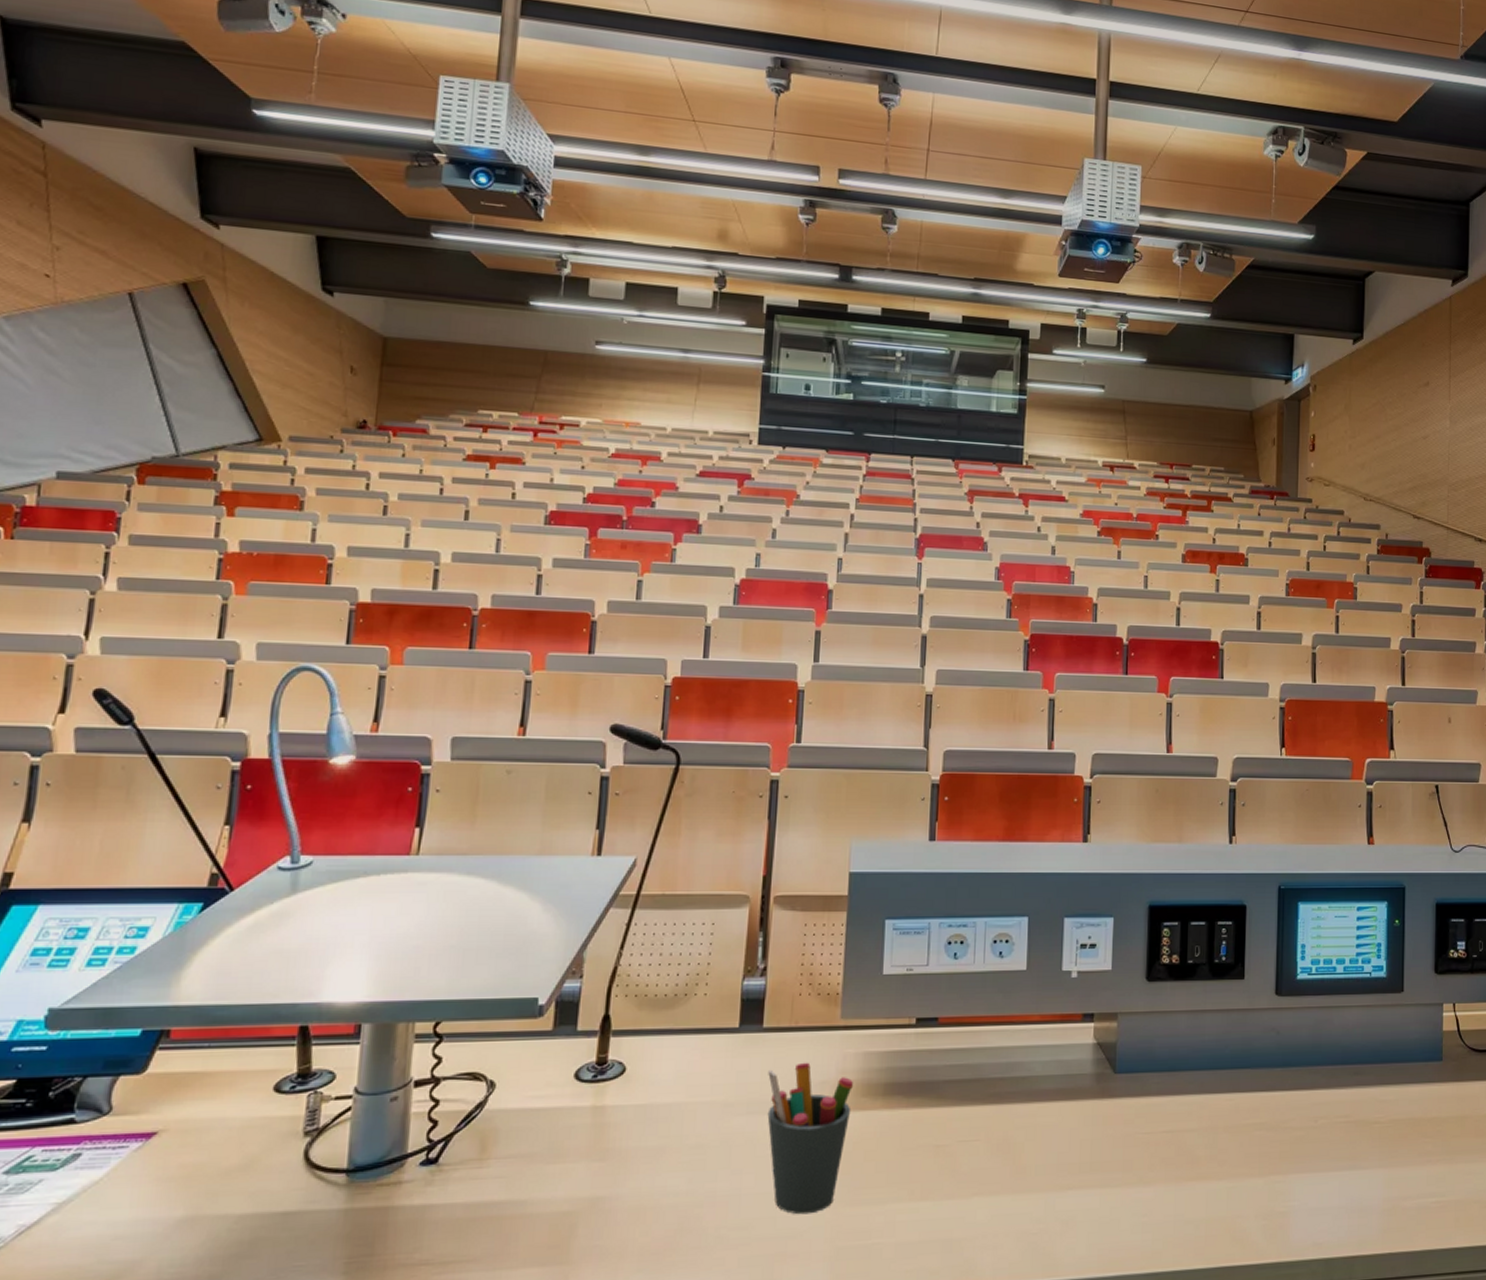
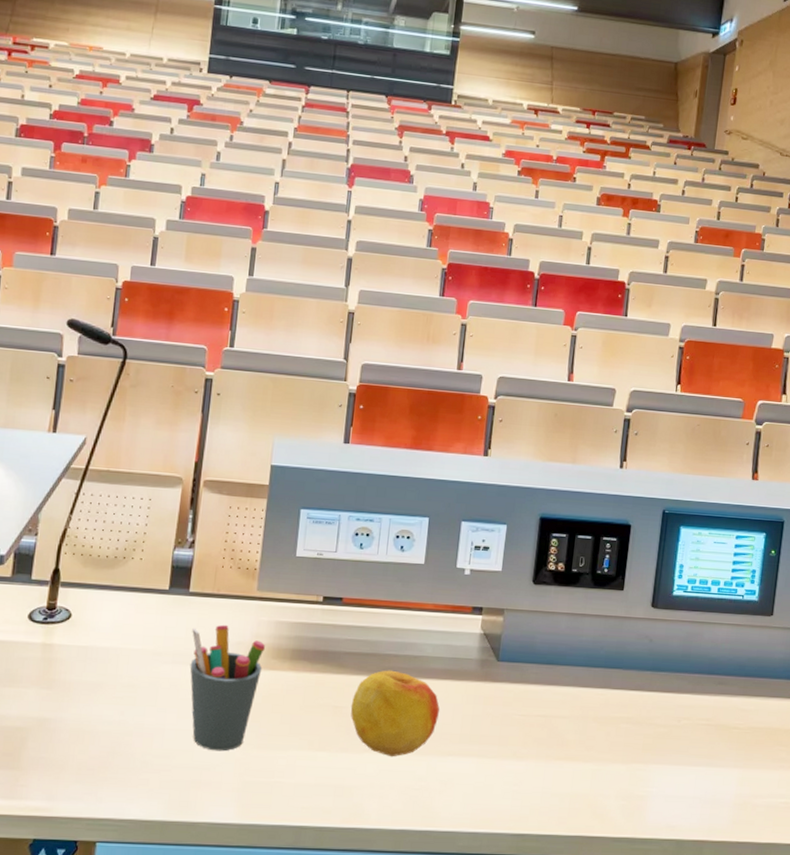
apple: none [954,1096,1054,1199] -> present [350,670,440,757]

